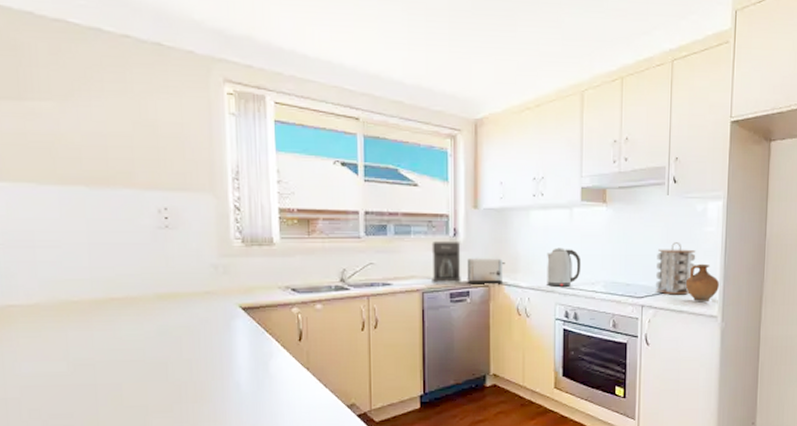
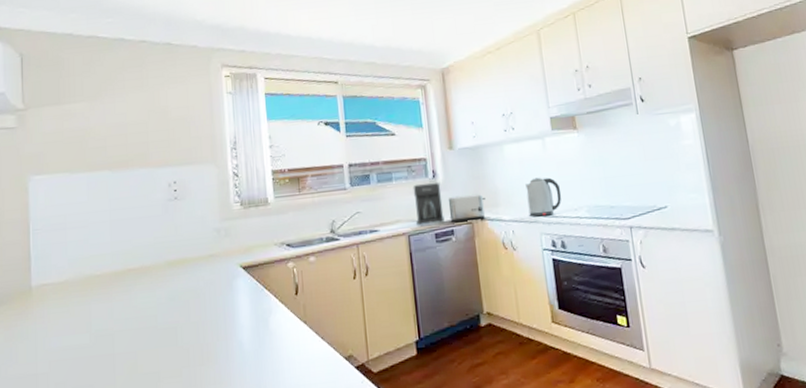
spice rack: present [655,242,696,295] -> none [637,159,679,213]
ceramic jug: present [685,263,720,303] -> none [672,177,710,218]

